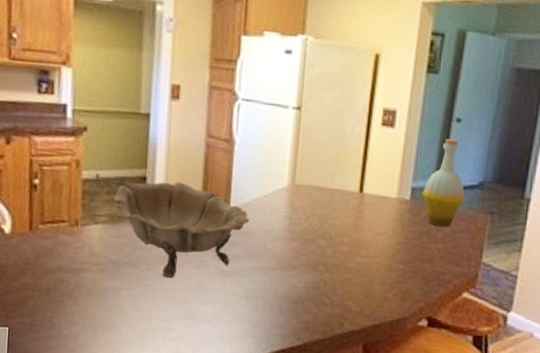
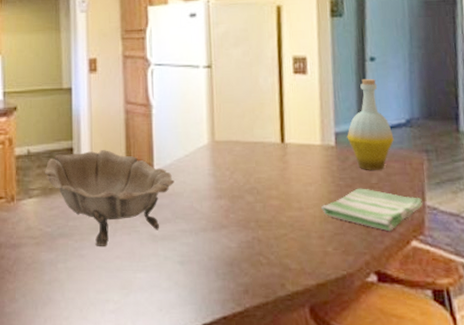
dish towel: none [388,241,480,283] -> present [321,188,424,232]

